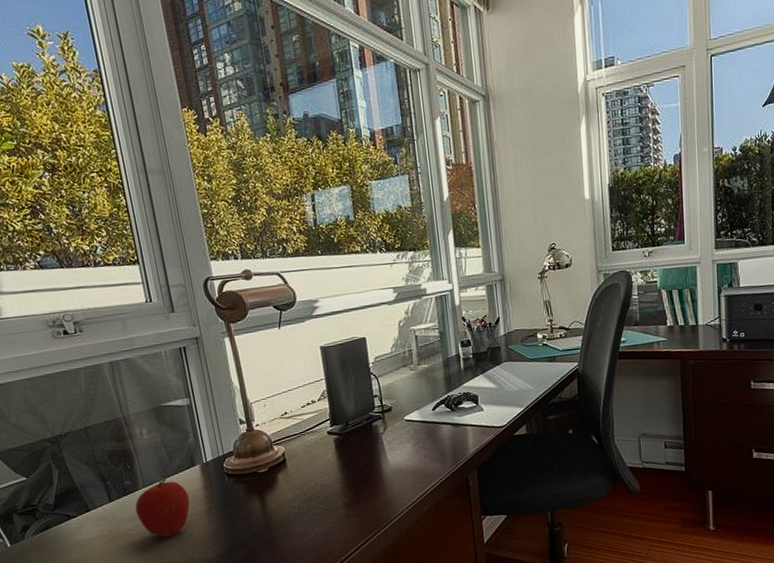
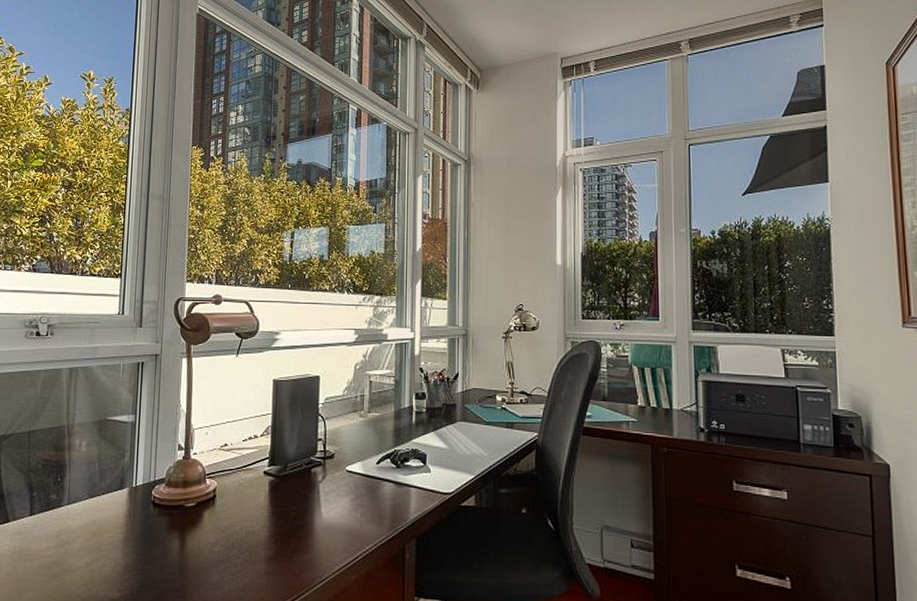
fruit: present [135,478,190,538] -> none [53,497,110,566]

